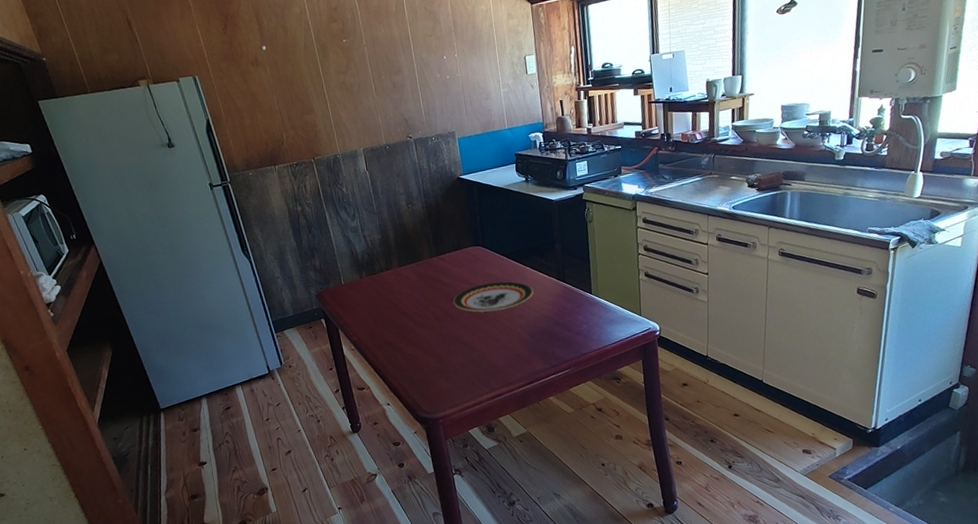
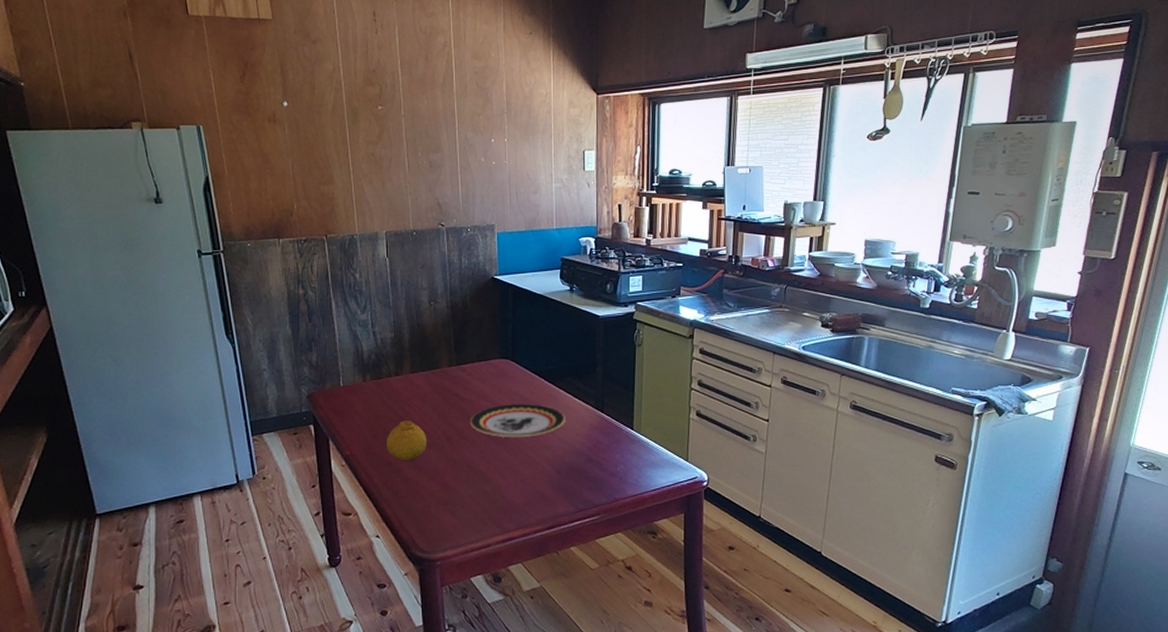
fruit: none [385,306,420,341] -> present [385,420,427,461]

